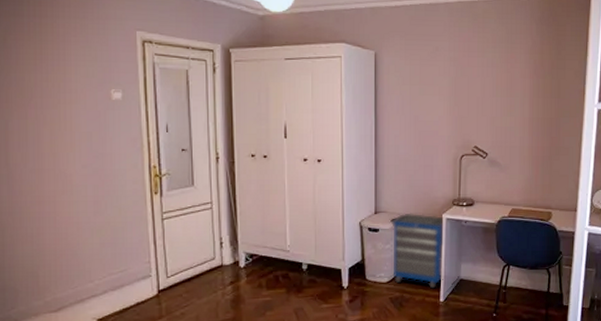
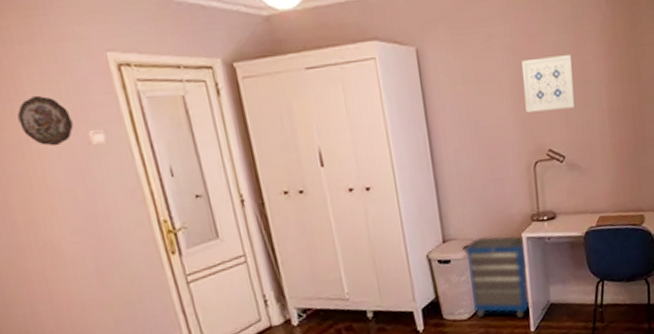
decorative plate: none [62,58,100,98] -> present [17,95,74,147]
wall art: none [459,69,503,114] -> present [522,54,576,113]

